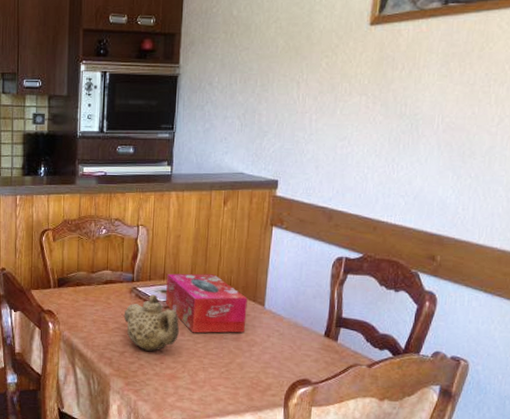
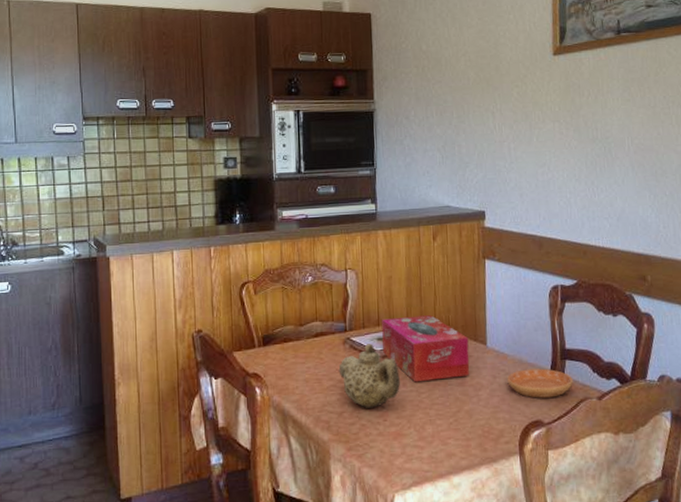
saucer: none [280,332,345,361] -> present [507,368,573,398]

